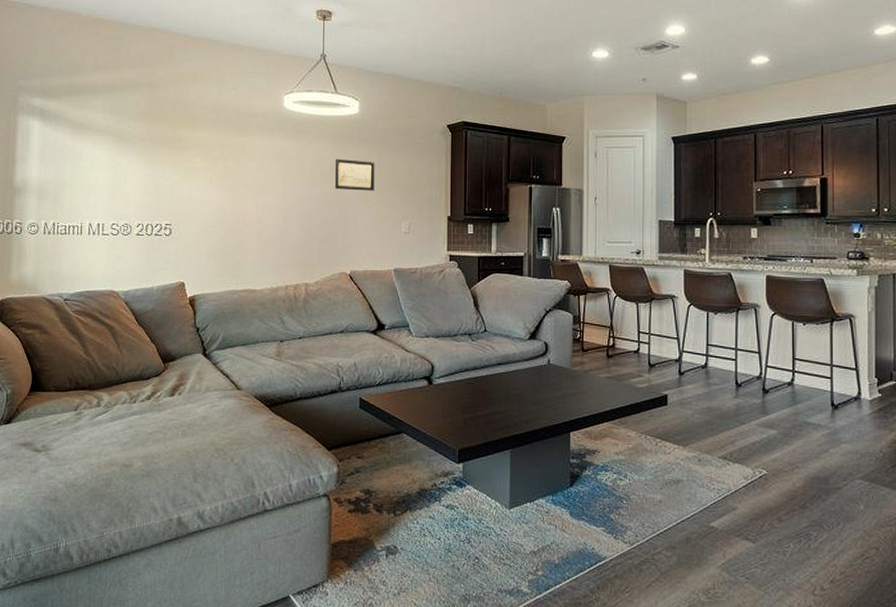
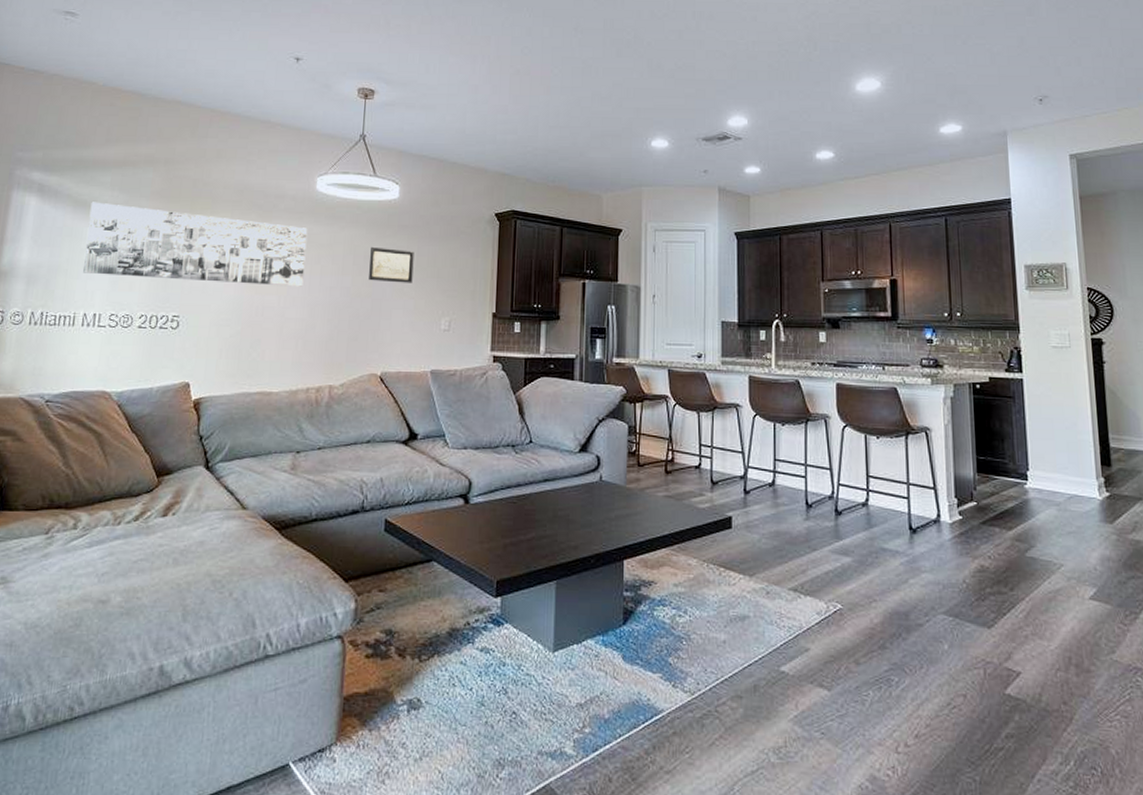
wall art: none [85,124,279,196] -> present [83,202,308,287]

